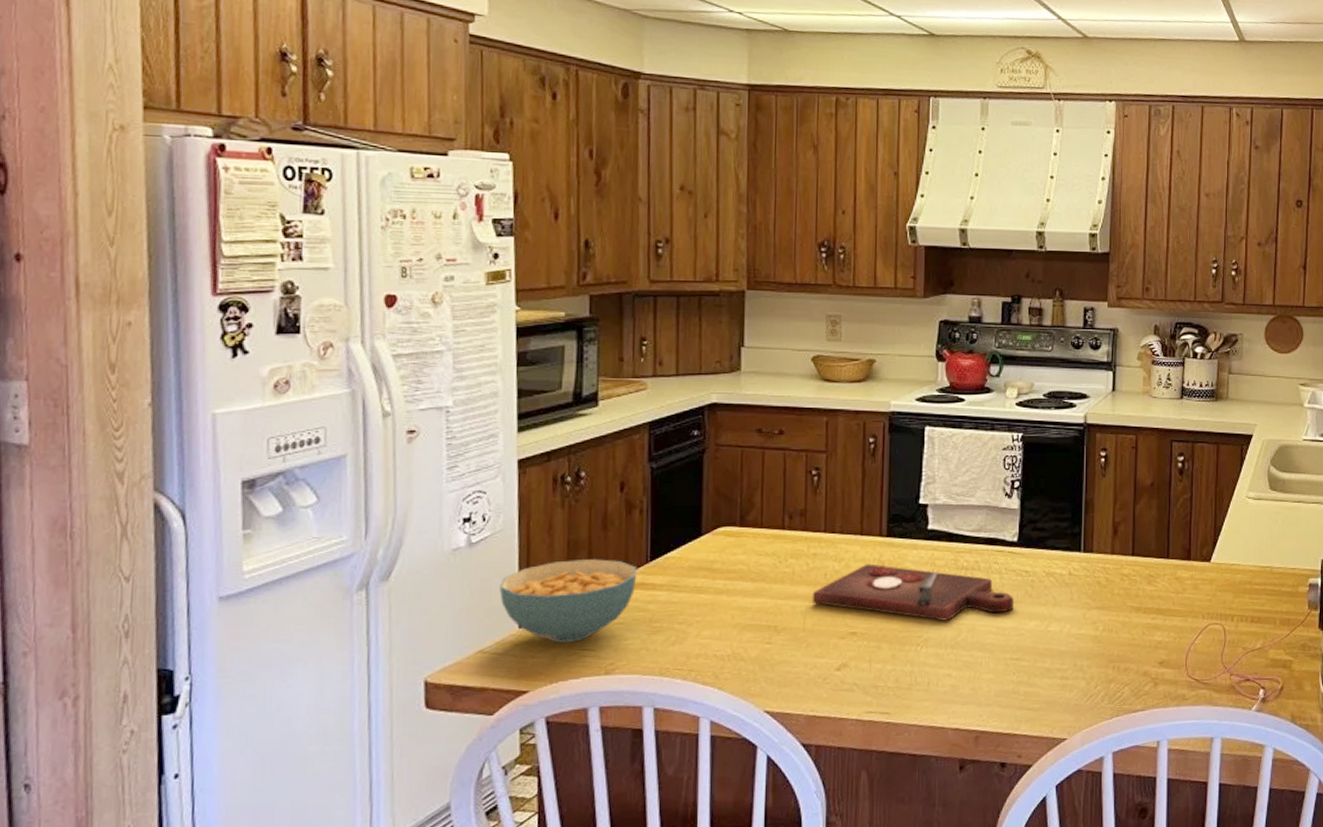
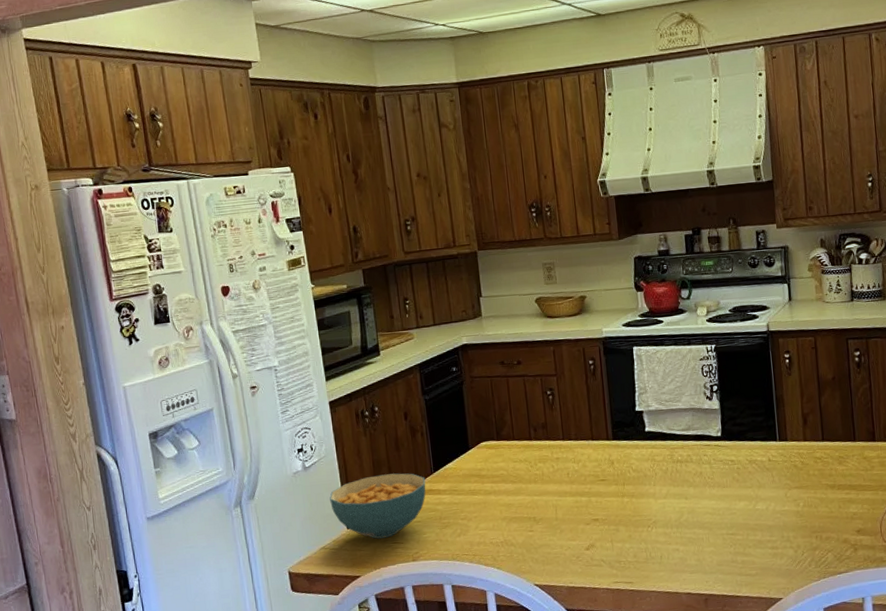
cutting board: present [812,563,1014,621] -> none [559,463,724,506]

